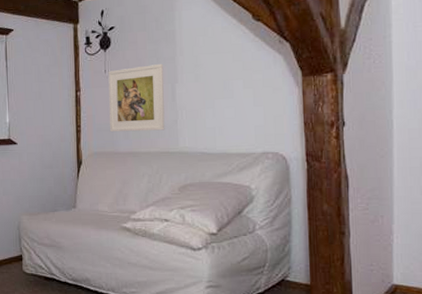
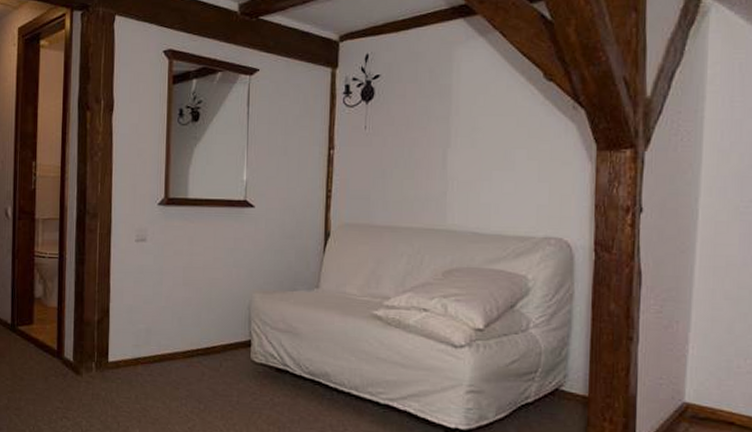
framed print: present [108,63,165,132] -> none [365,123,435,203]

